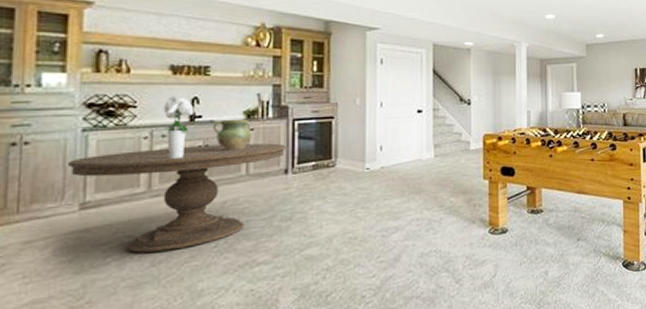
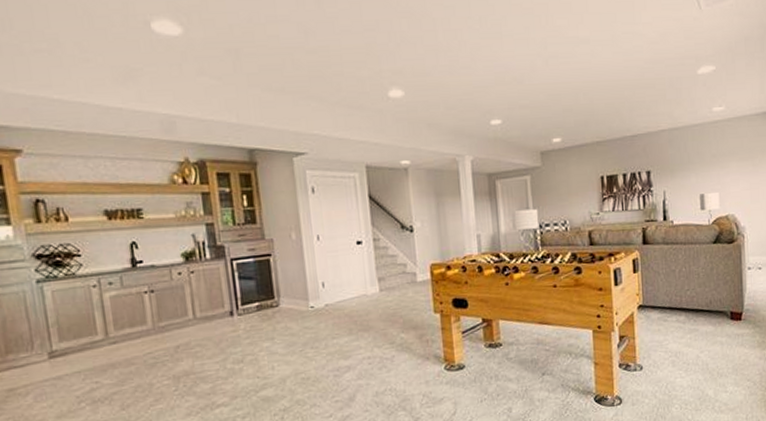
dining table: present [68,143,286,253] -> none [31,285,229,398]
bouquet: present [163,96,194,158] -> none [105,242,135,306]
ceramic jug: present [212,120,252,151] -> none [154,263,194,295]

